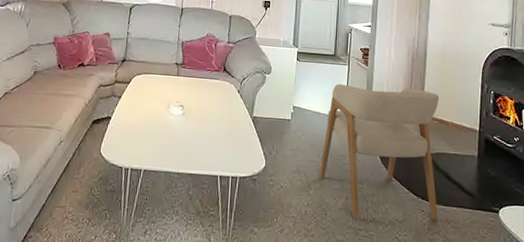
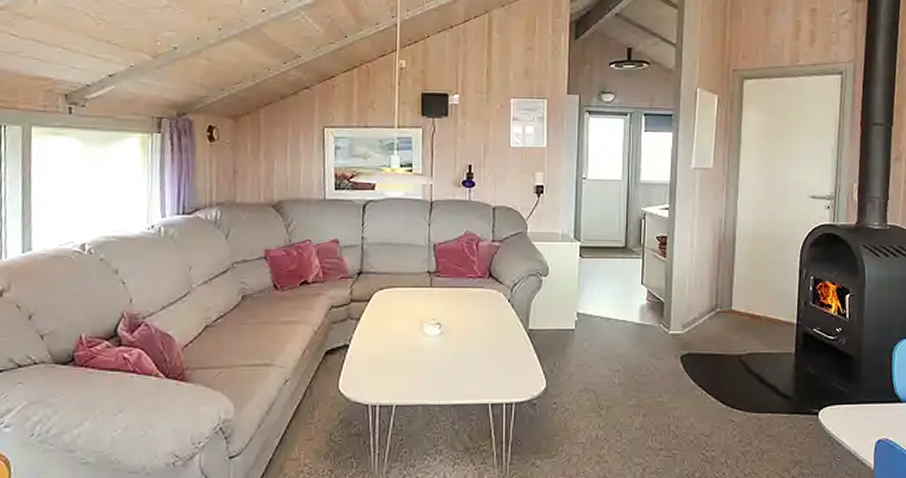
armchair: present [319,83,440,221] -> none [611,280,751,439]

